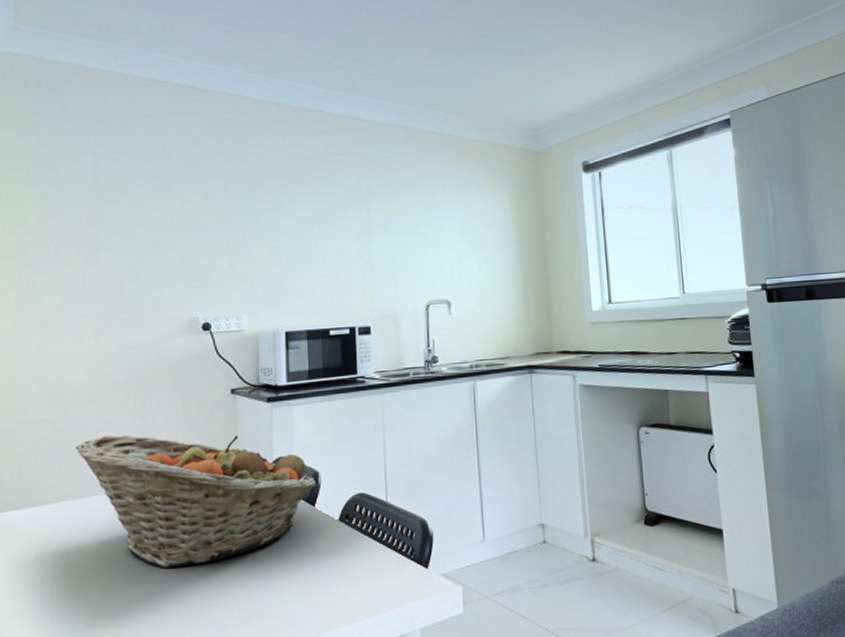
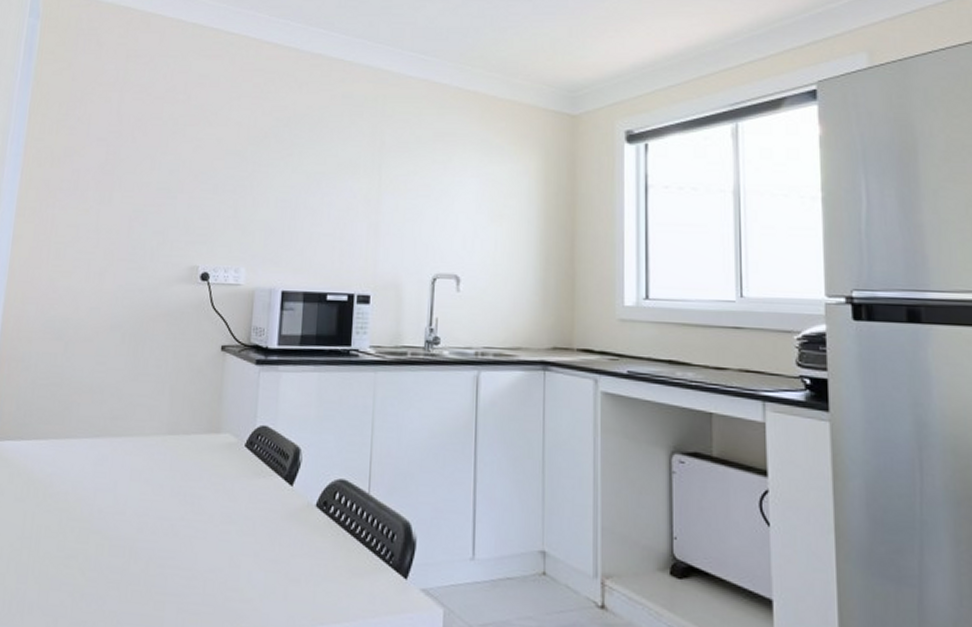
fruit basket: present [75,435,317,568] -> none [69,378,298,529]

